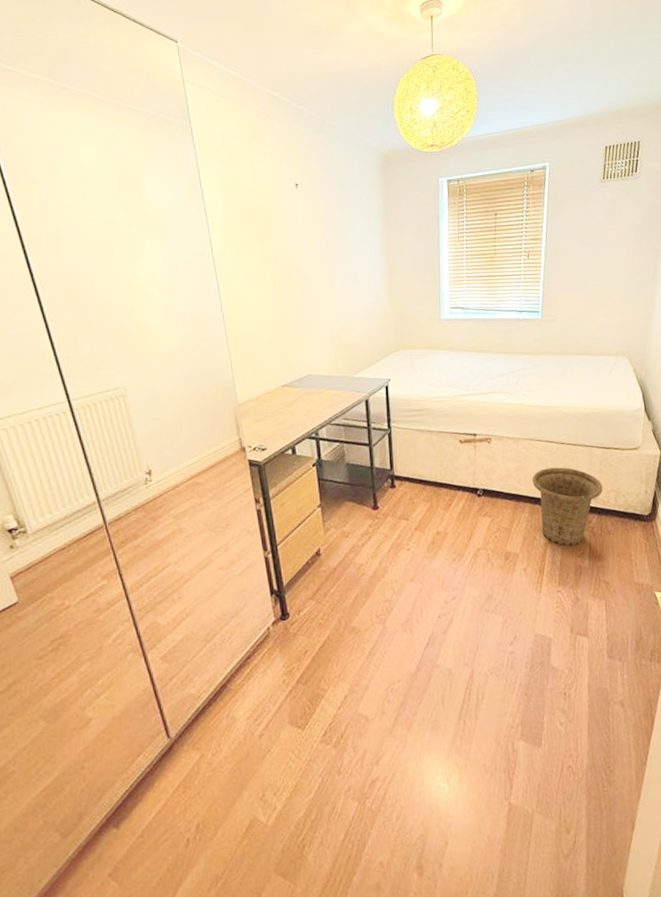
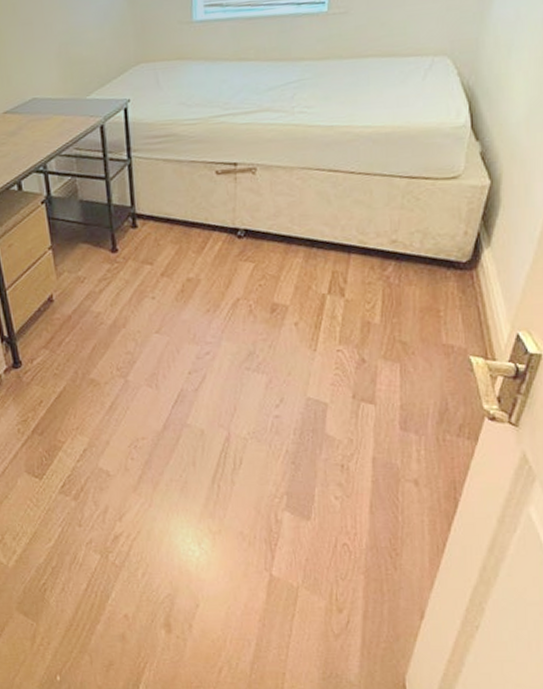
basket: present [532,467,603,546] -> none [308,202,405,298]

